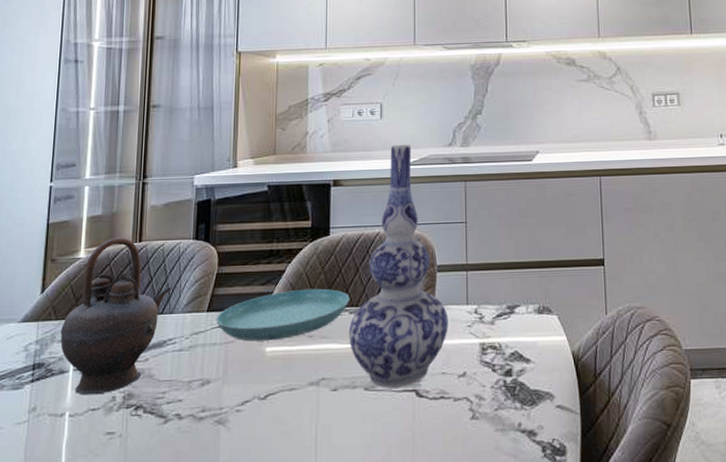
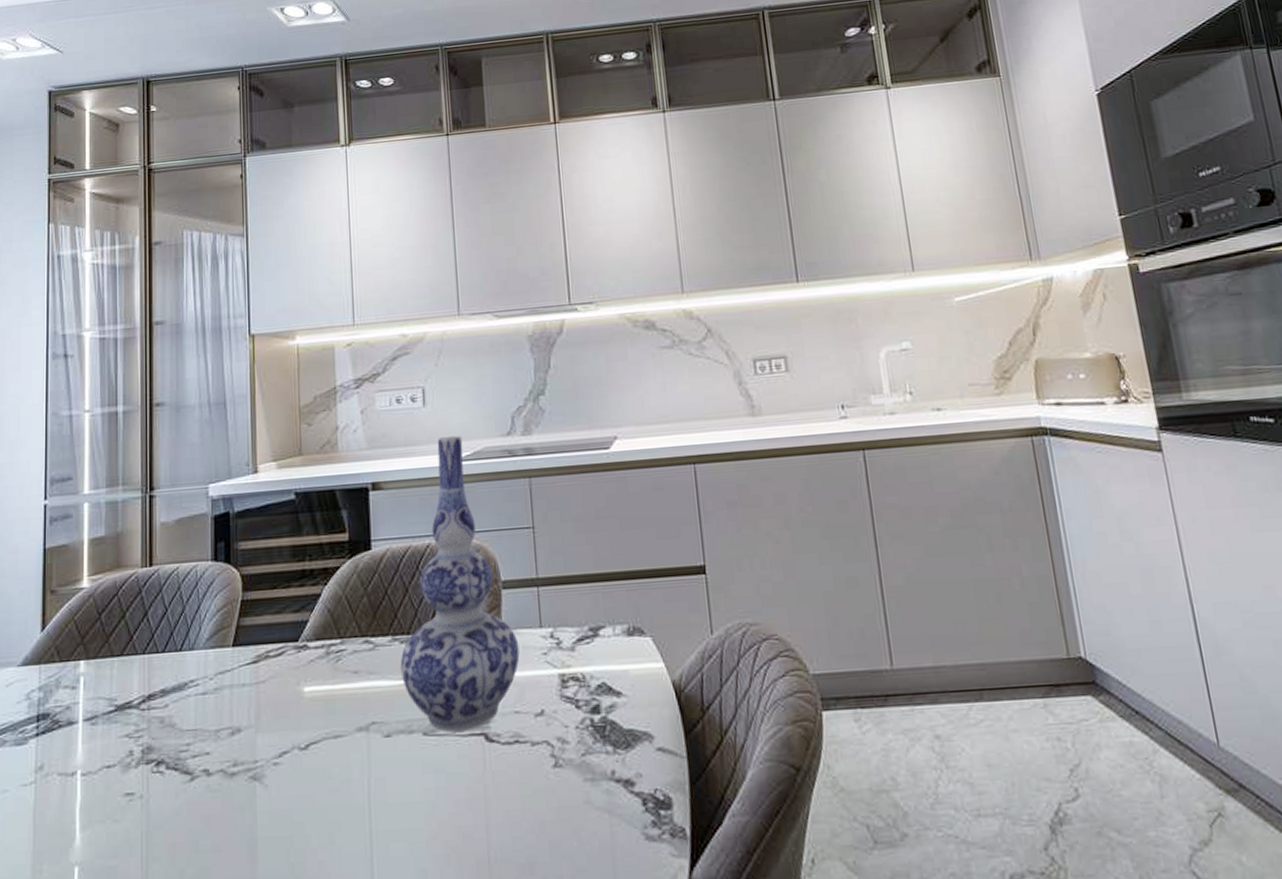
teapot: present [60,237,171,395] -> none [65,561,190,750]
saucer: present [215,288,350,341] -> none [243,614,400,681]

